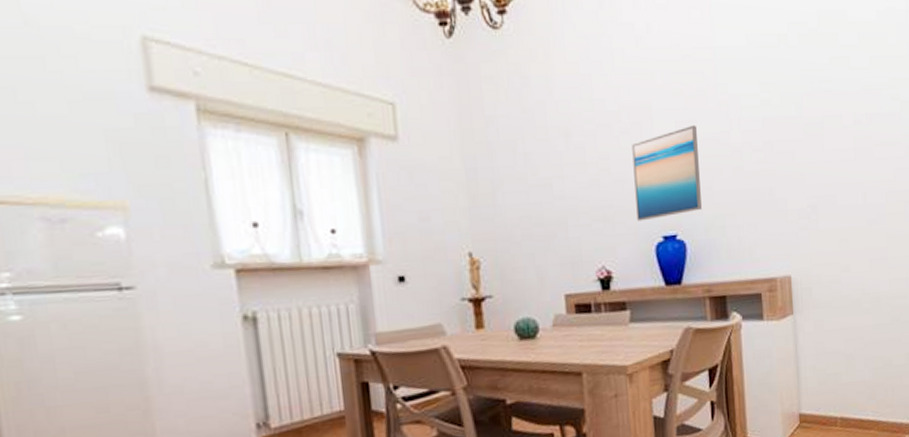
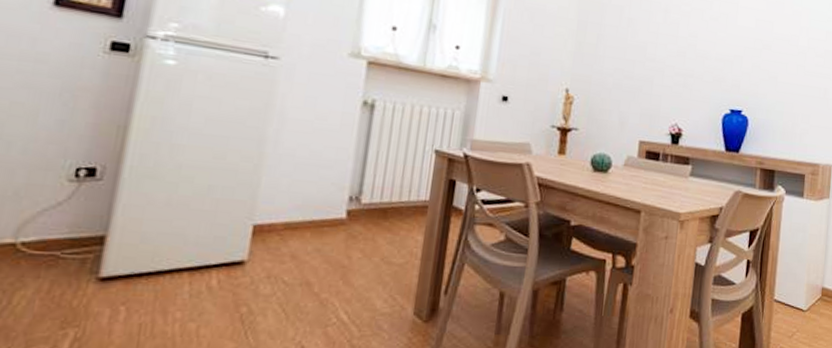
wall art: present [632,124,702,222] -> none [711,24,772,95]

